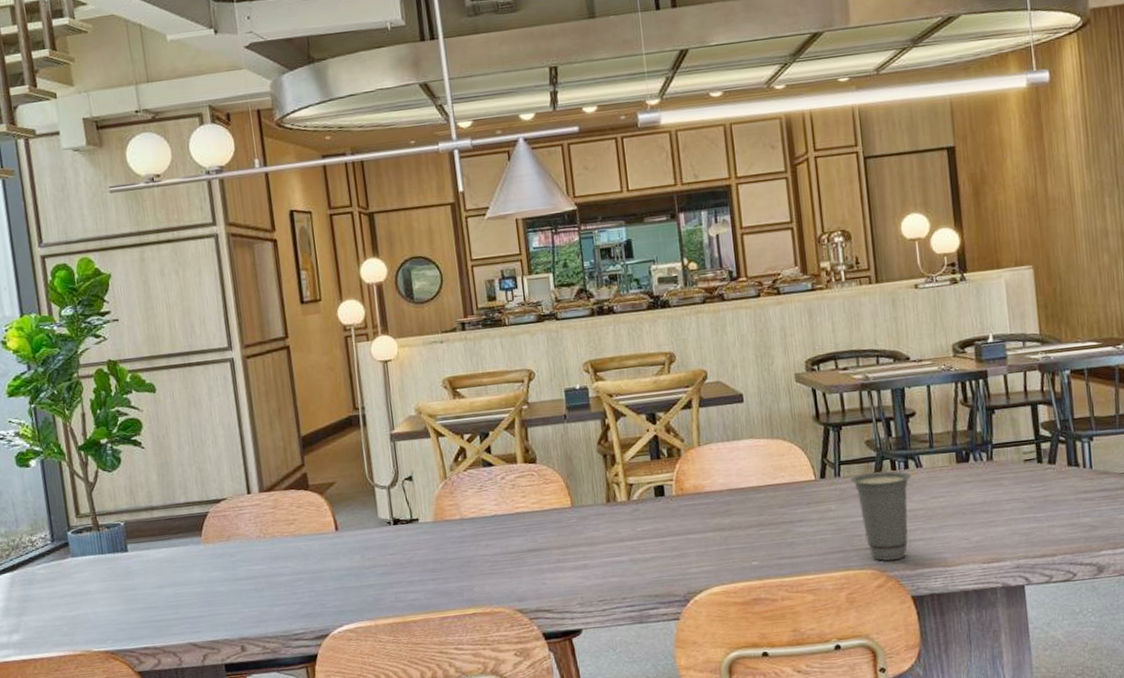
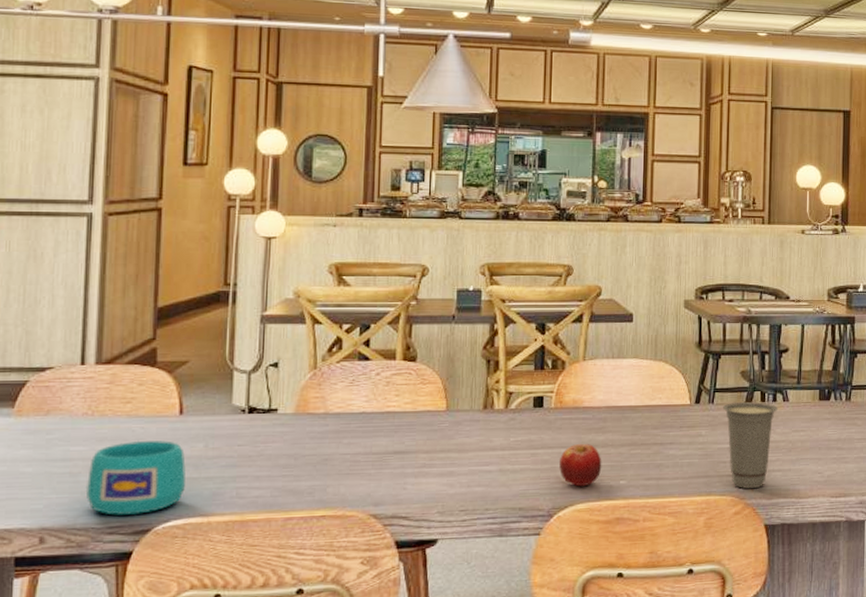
cup: none [270,555,351,624] -> present [85,440,186,516]
fruit: none [688,527,732,571] -> present [559,443,602,487]

